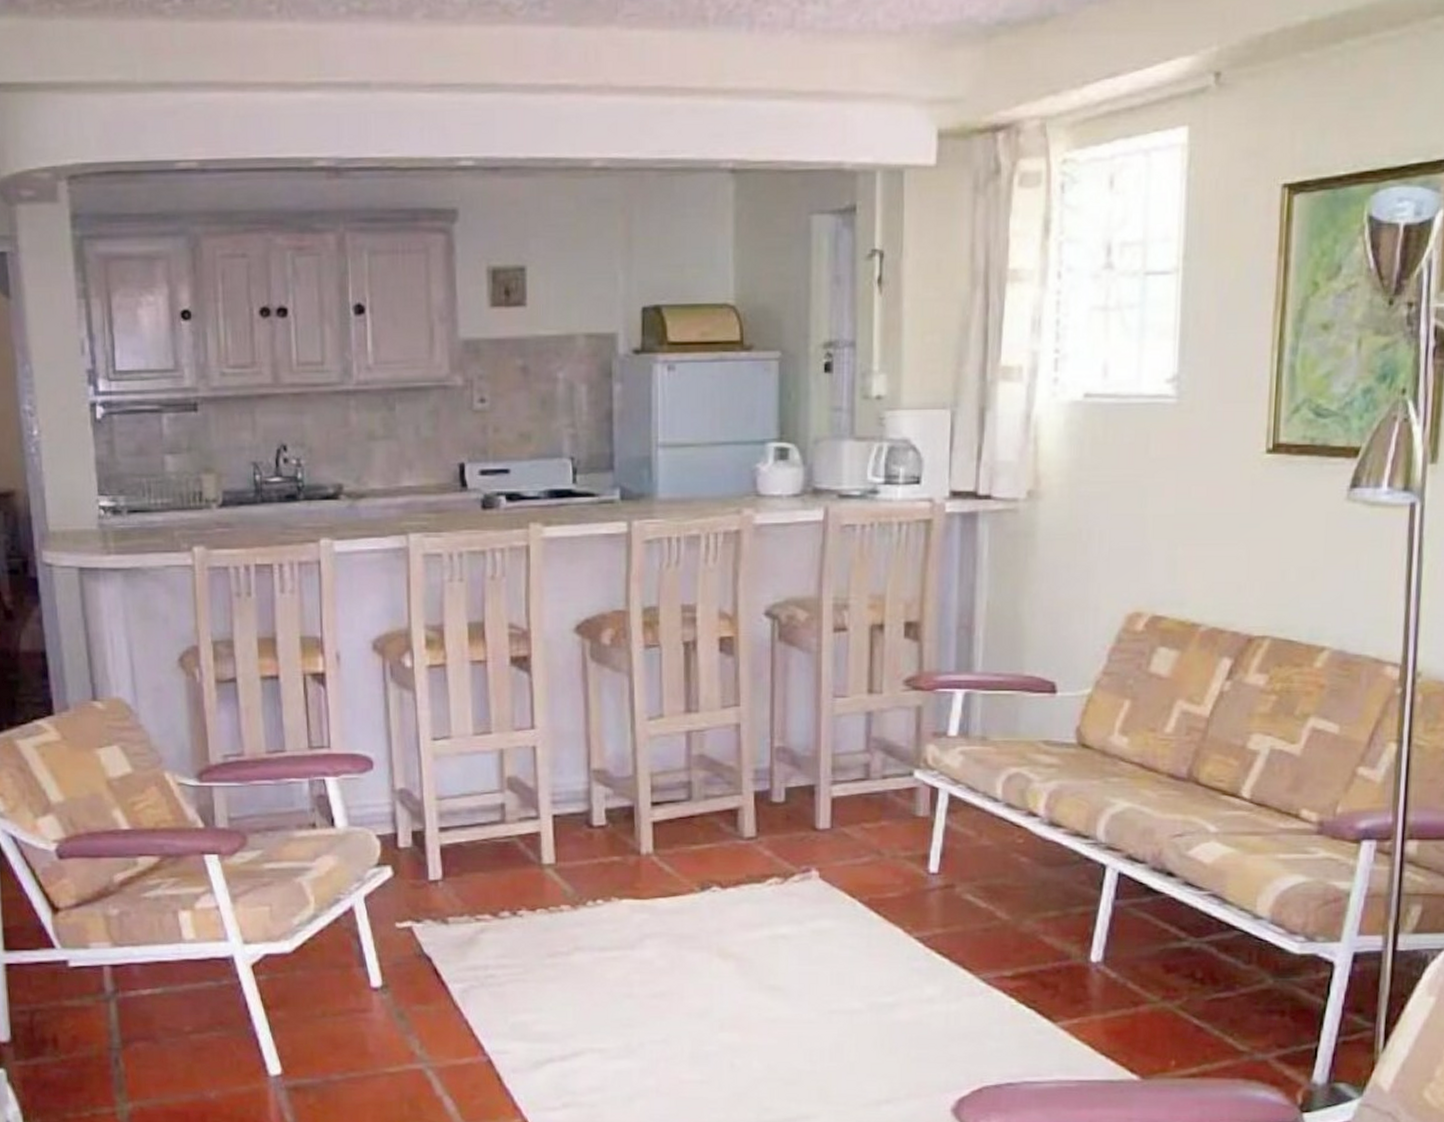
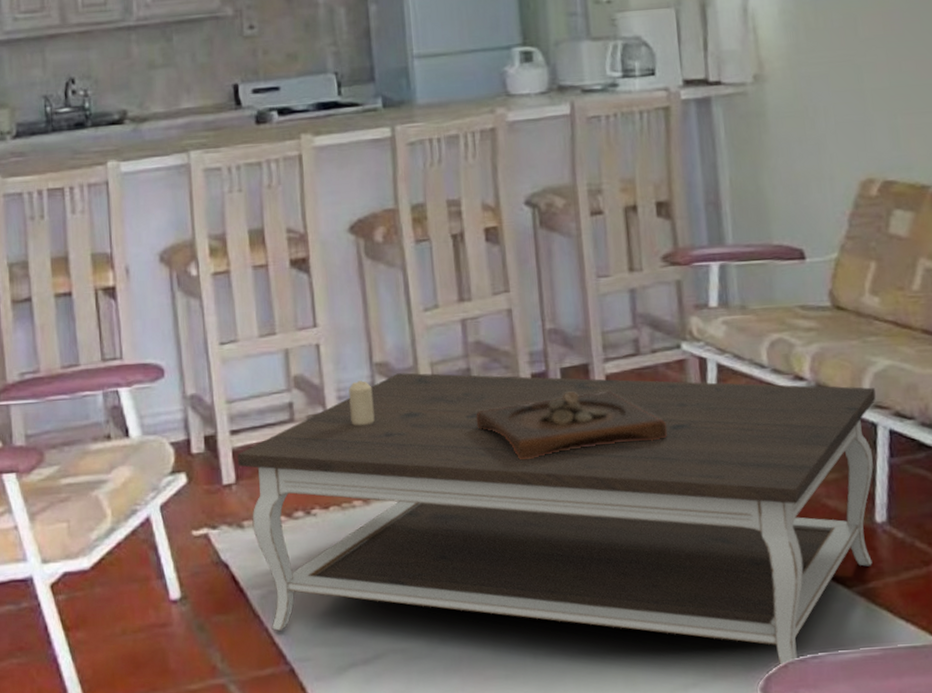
coffee table: none [445,782,1110,1091] -> present [237,373,876,667]
candle: none [564,786,589,832] -> present [348,380,375,426]
wooden tray: none [693,812,889,877] -> present [476,390,667,461]

